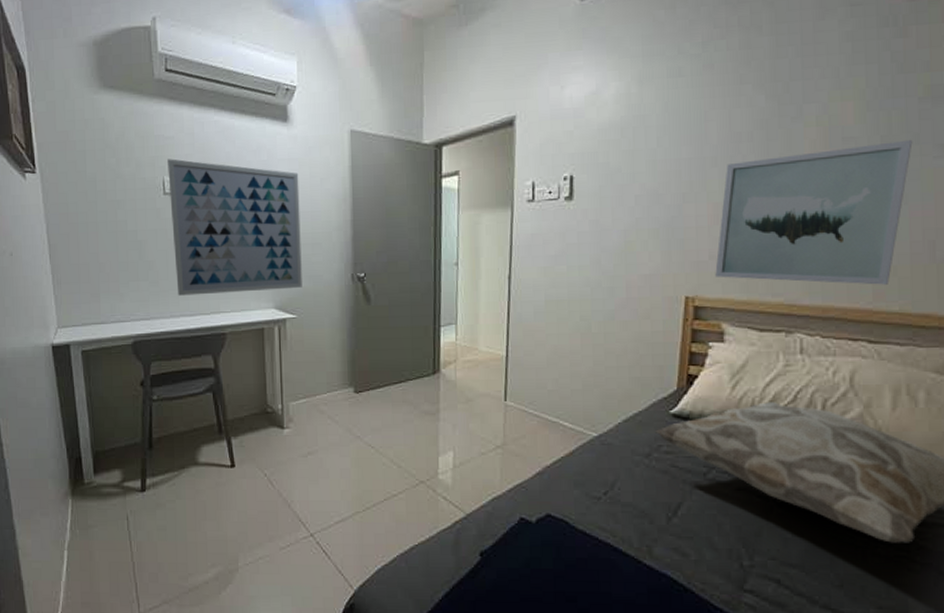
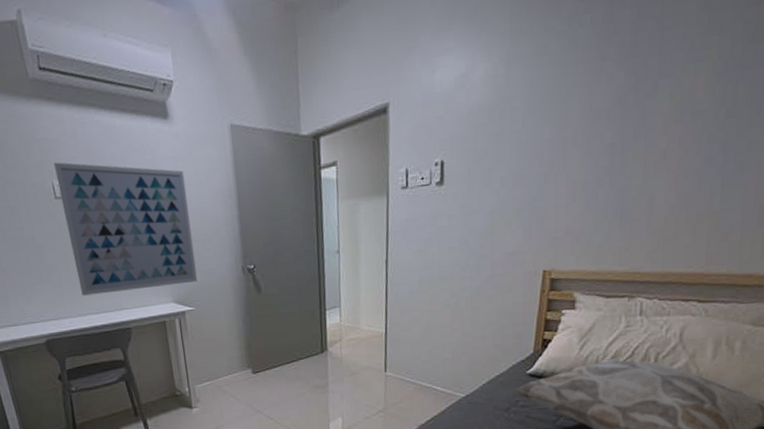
wall art: present [715,139,913,285] -> none [570,110,755,252]

